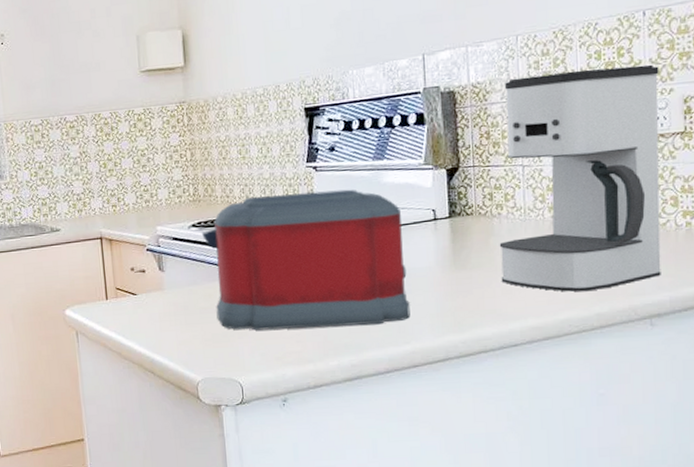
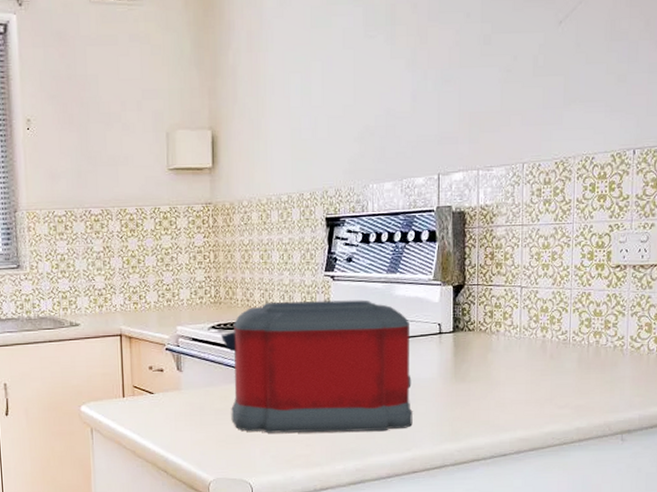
coffee maker: present [499,64,661,292] -> none [495,200,644,408]

